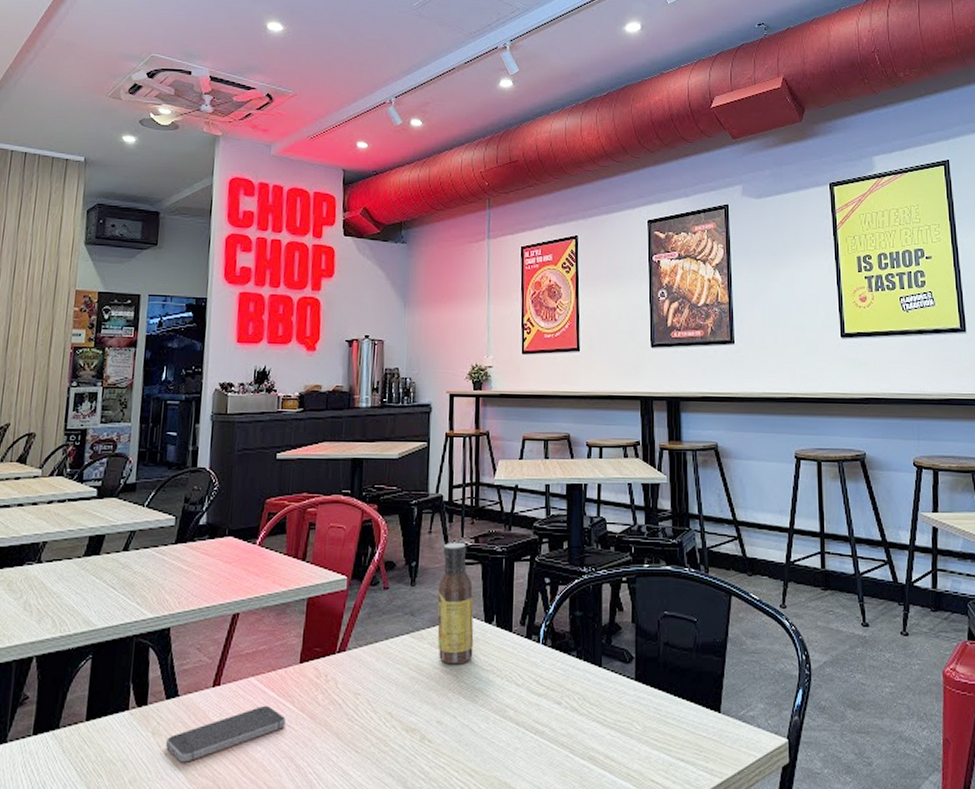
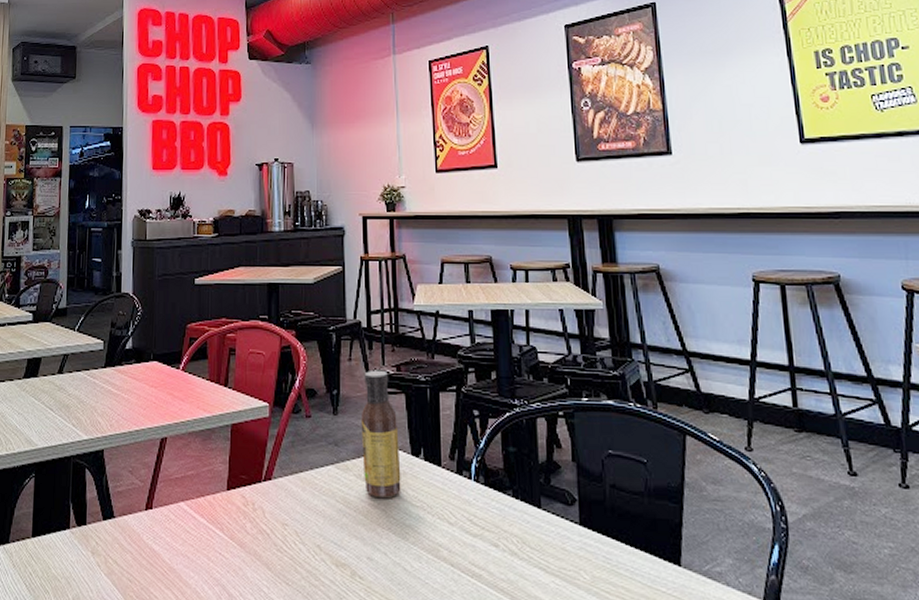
smartphone: present [166,705,286,763] -> none [105,531,216,584]

